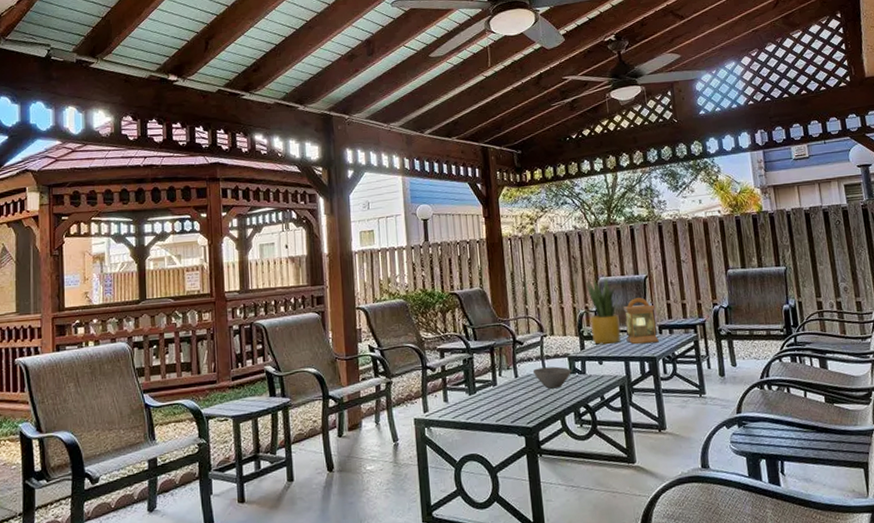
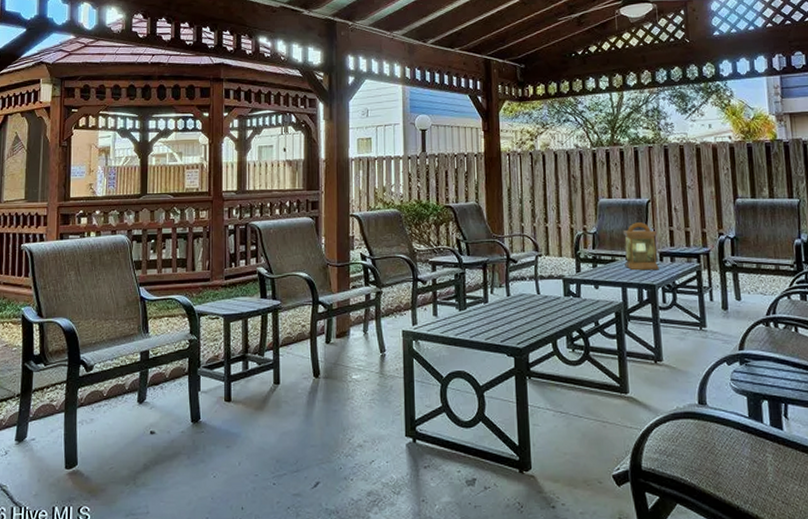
bowl: present [532,366,571,389] -> none [525,287,566,310]
planter: present [585,276,621,345] -> none [584,198,620,269]

